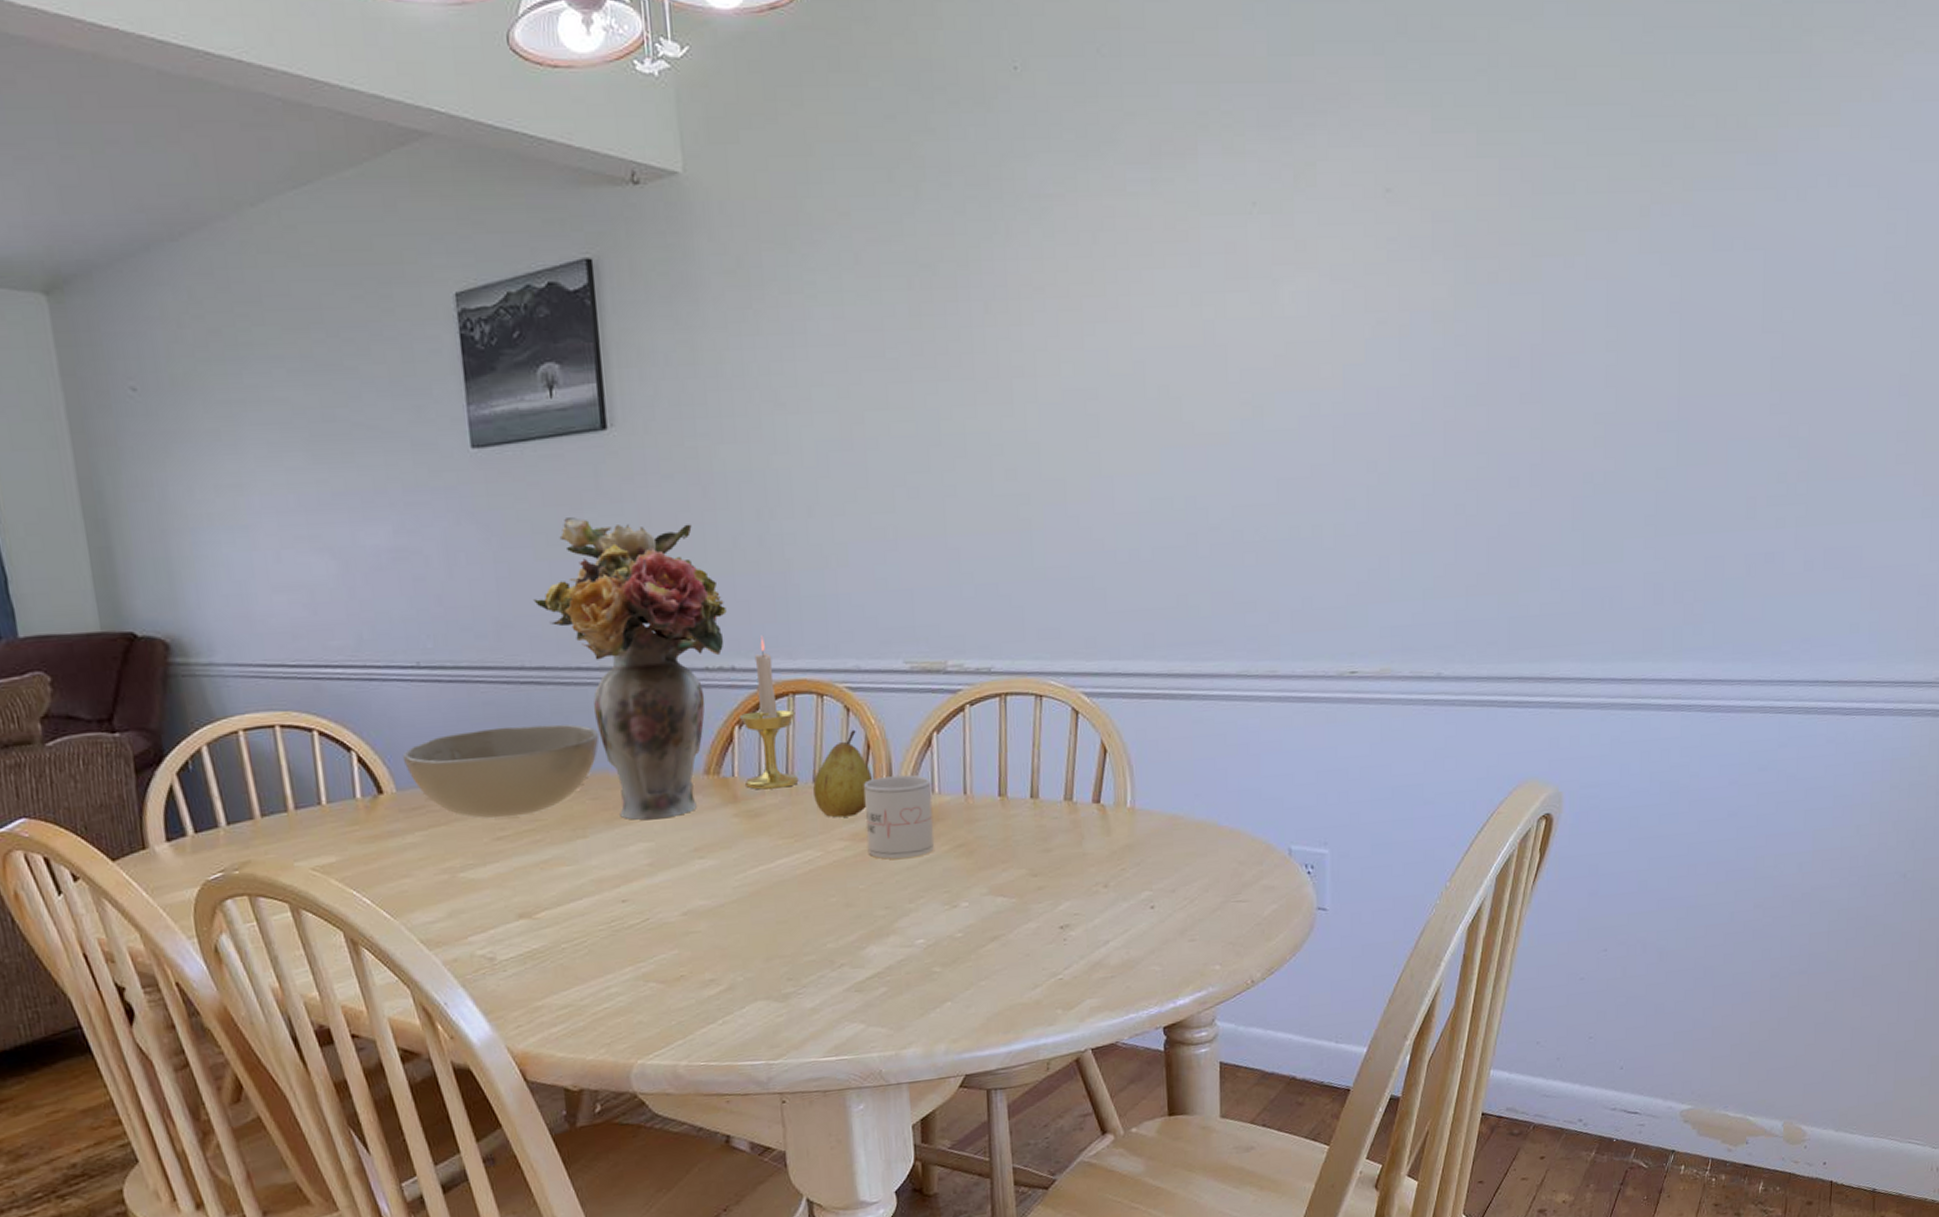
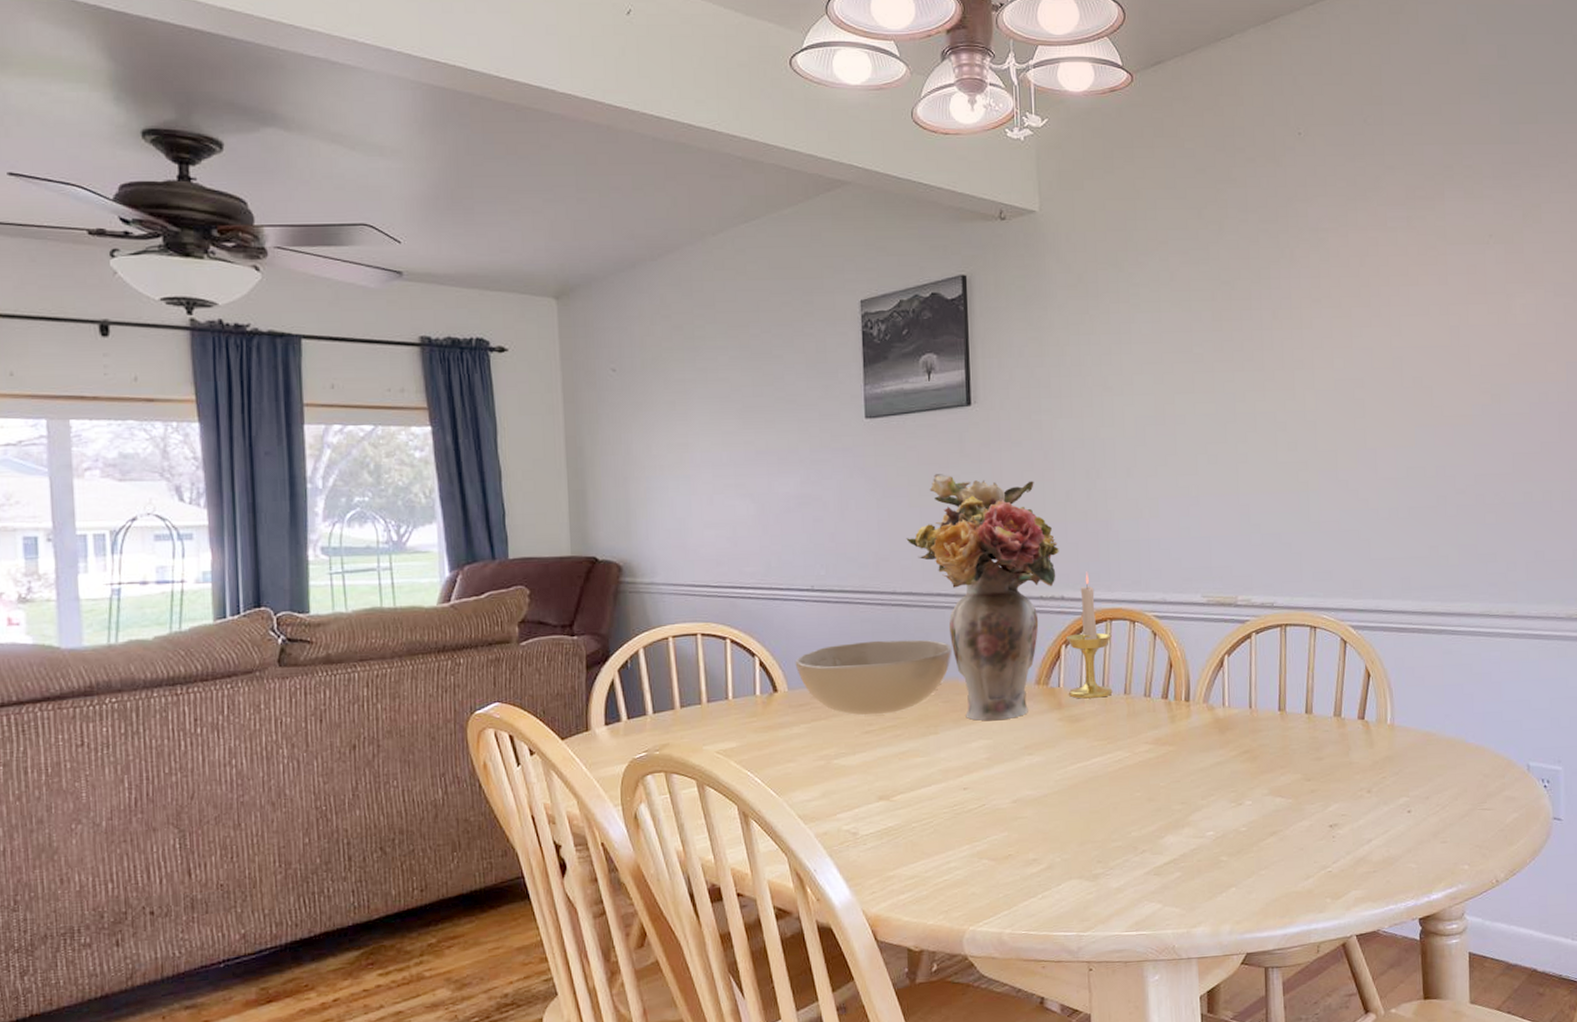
fruit: present [813,729,873,818] -> none [1124,651,1174,725]
mug: present [863,775,935,860] -> none [1165,690,1225,762]

